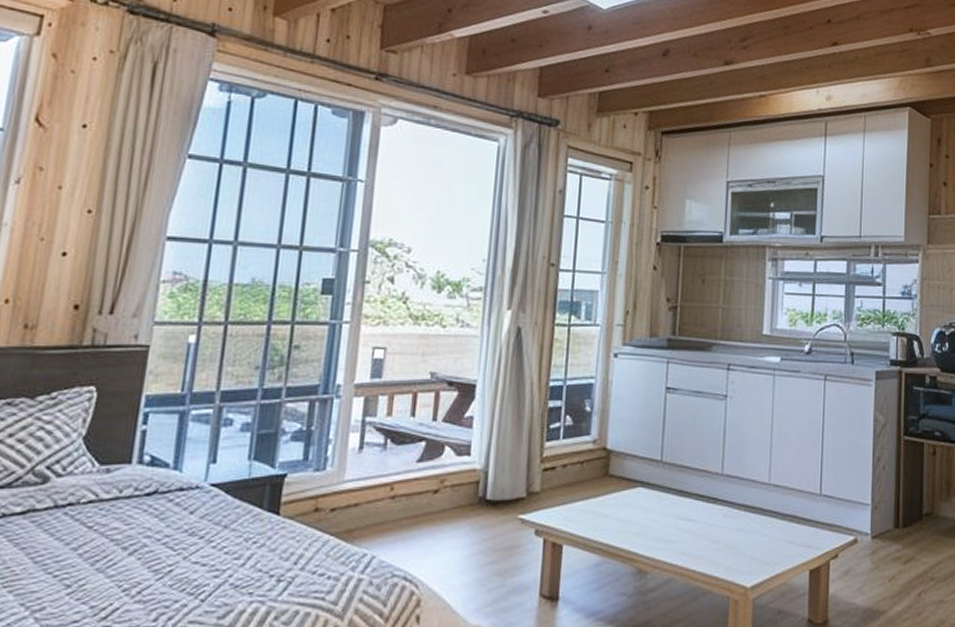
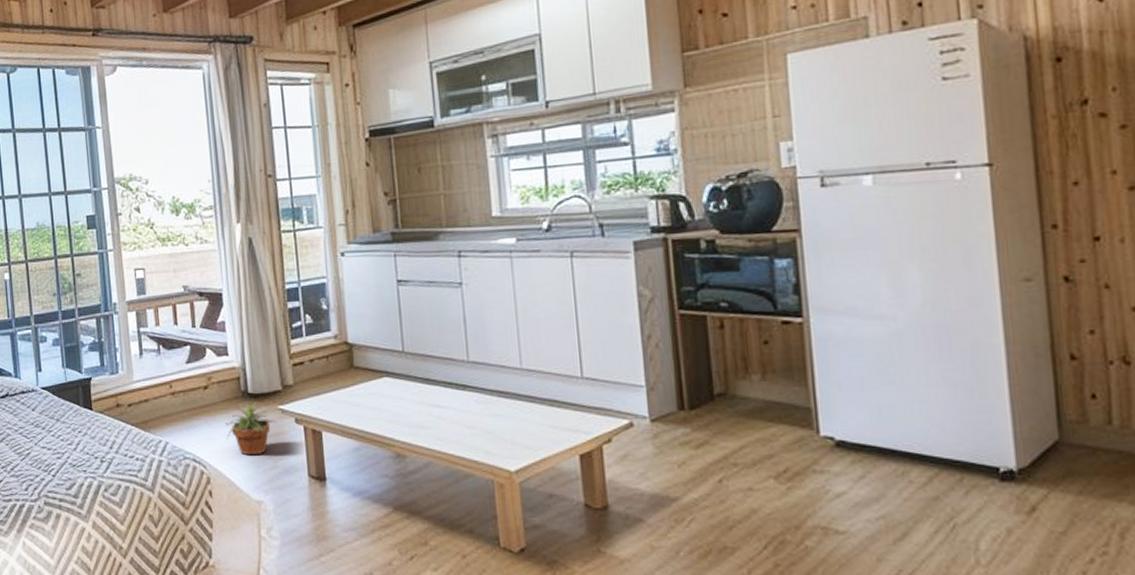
potted plant: none [450,511,514,573] -> present [225,403,277,456]

